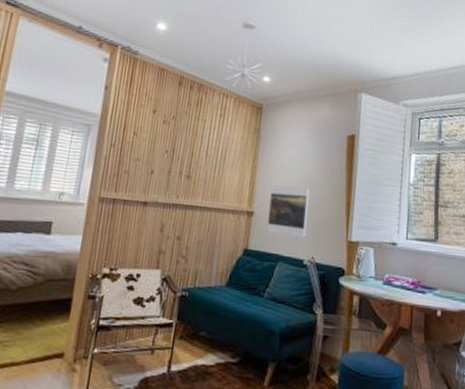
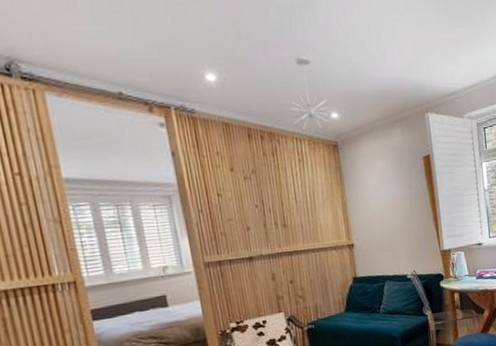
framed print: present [267,185,311,238] -> none [364,212,405,259]

